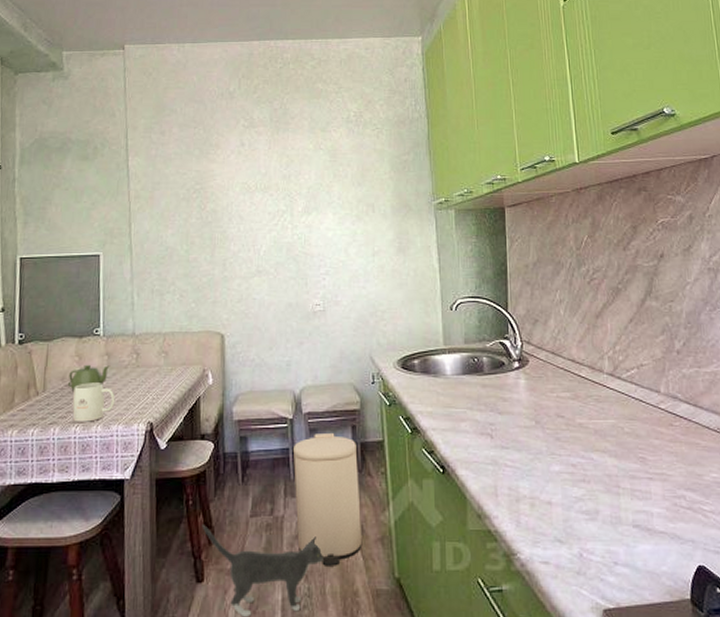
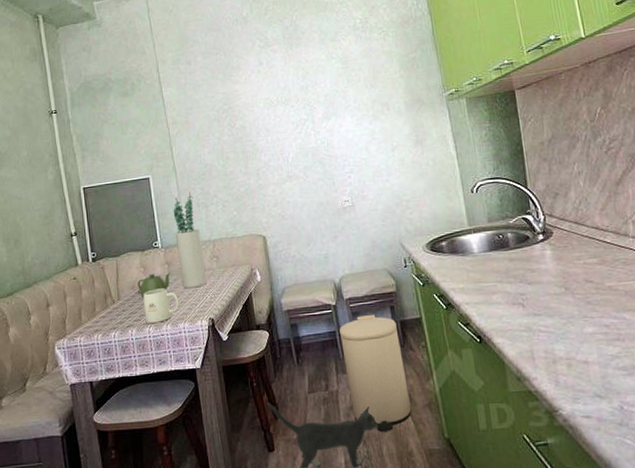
vase: none [121,276,151,386] -> present [173,192,207,289]

